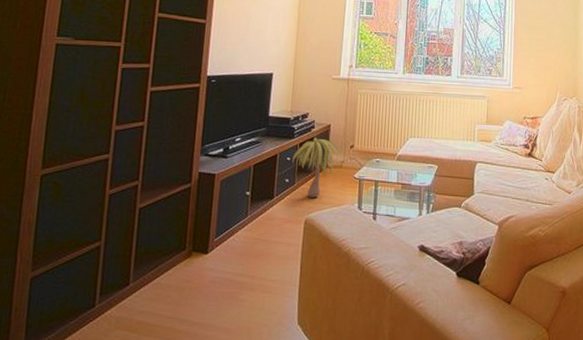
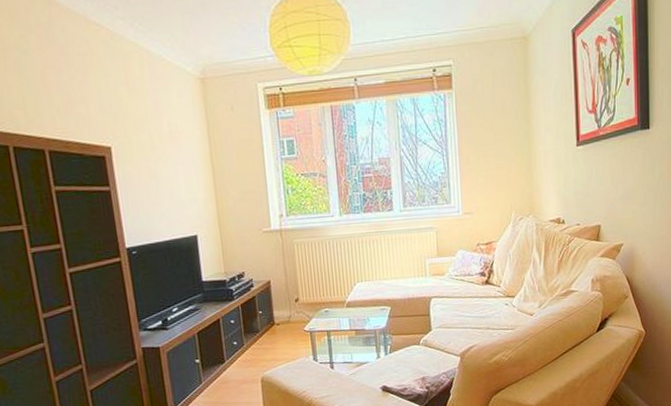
decorative plant: present [292,138,339,198] -> none [235,296,284,356]

